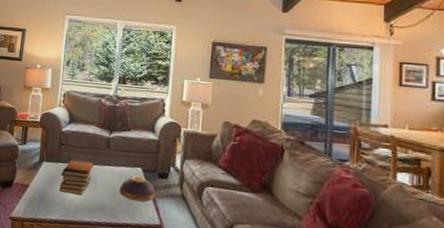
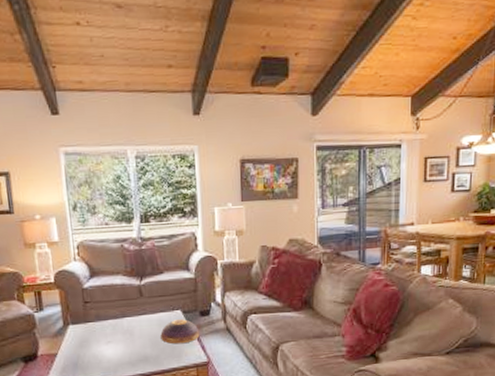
book stack: present [59,158,94,195] -> none [92,314,128,352]

